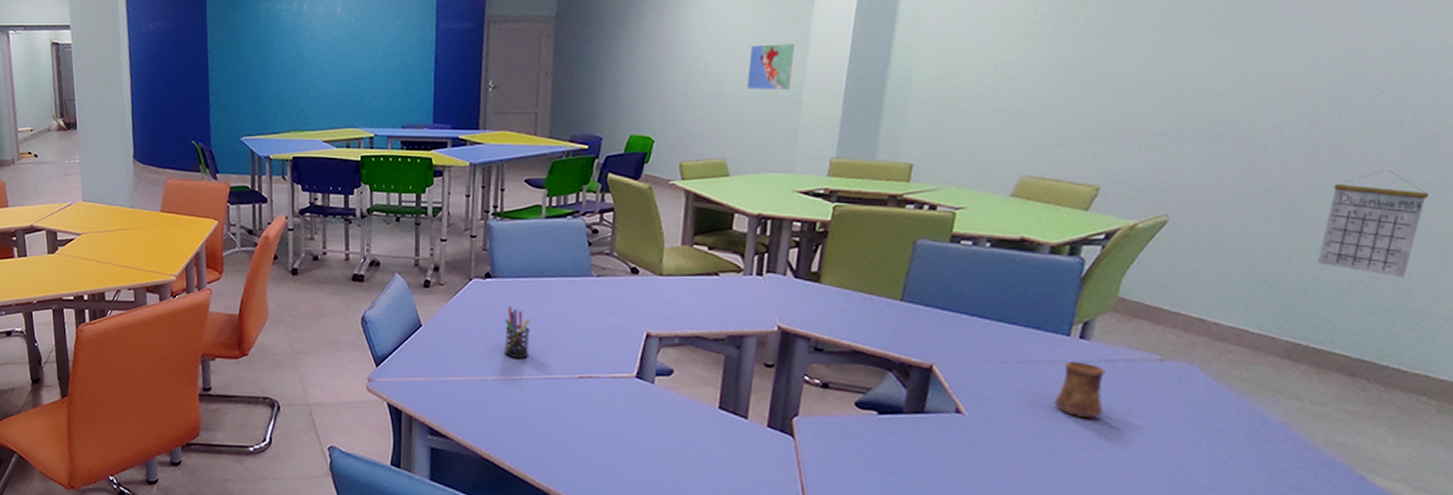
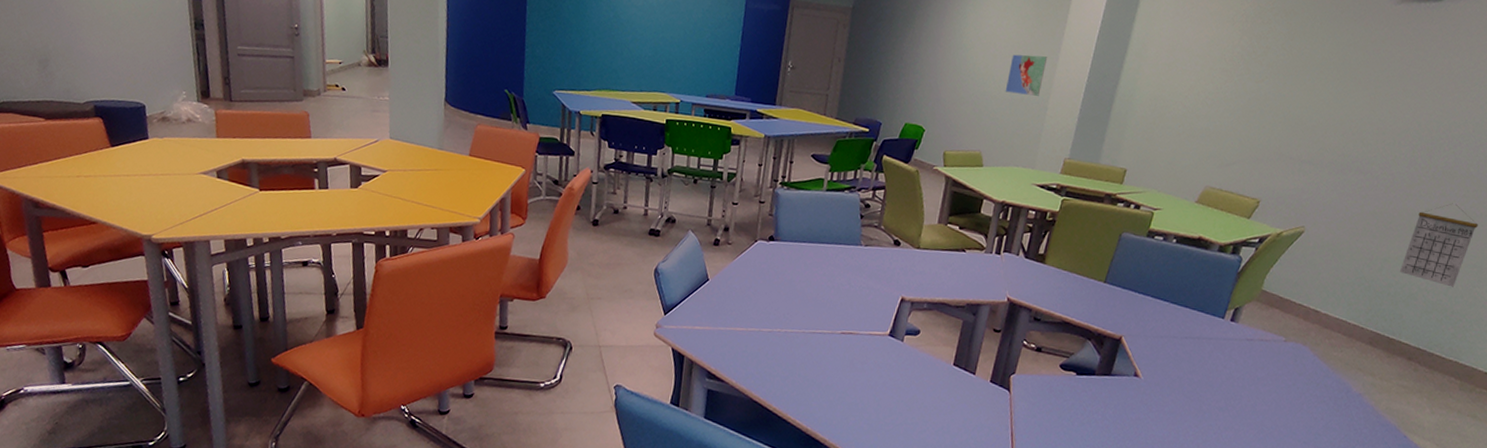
pen holder: present [504,306,530,359] -> none [780,267,805,315]
cup: present [1055,360,1105,418] -> none [1206,338,1245,384]

